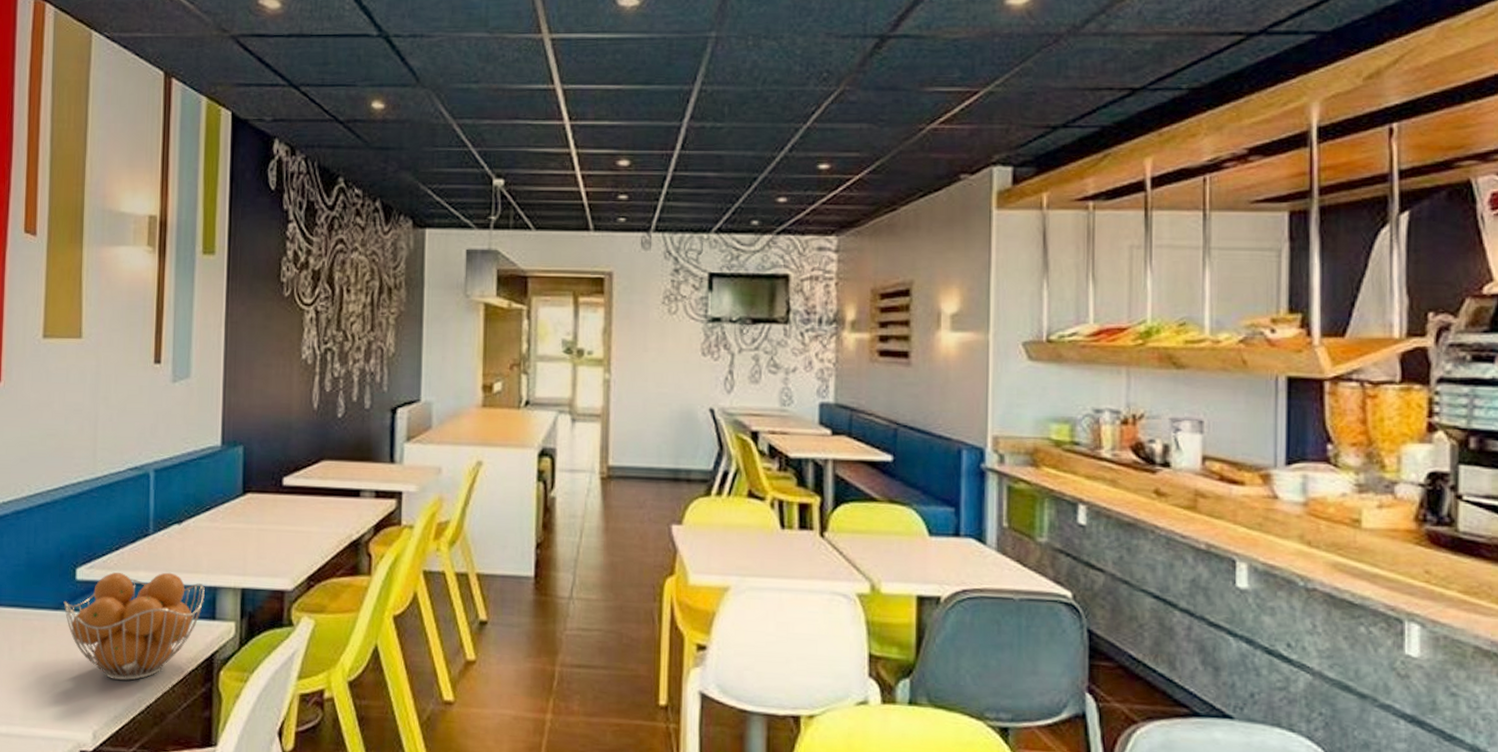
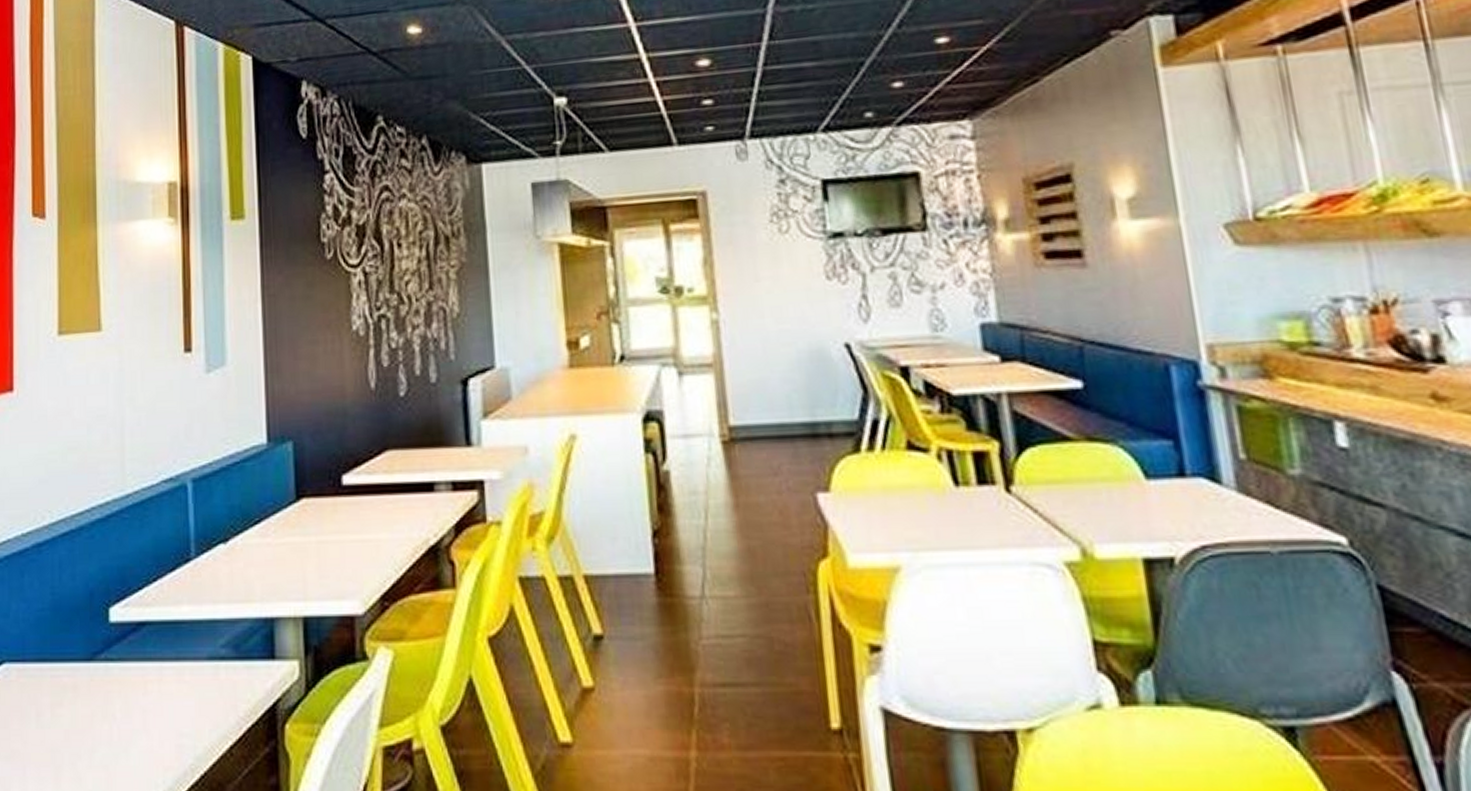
fruit basket: present [63,572,205,681] -> none [96,604,260,744]

